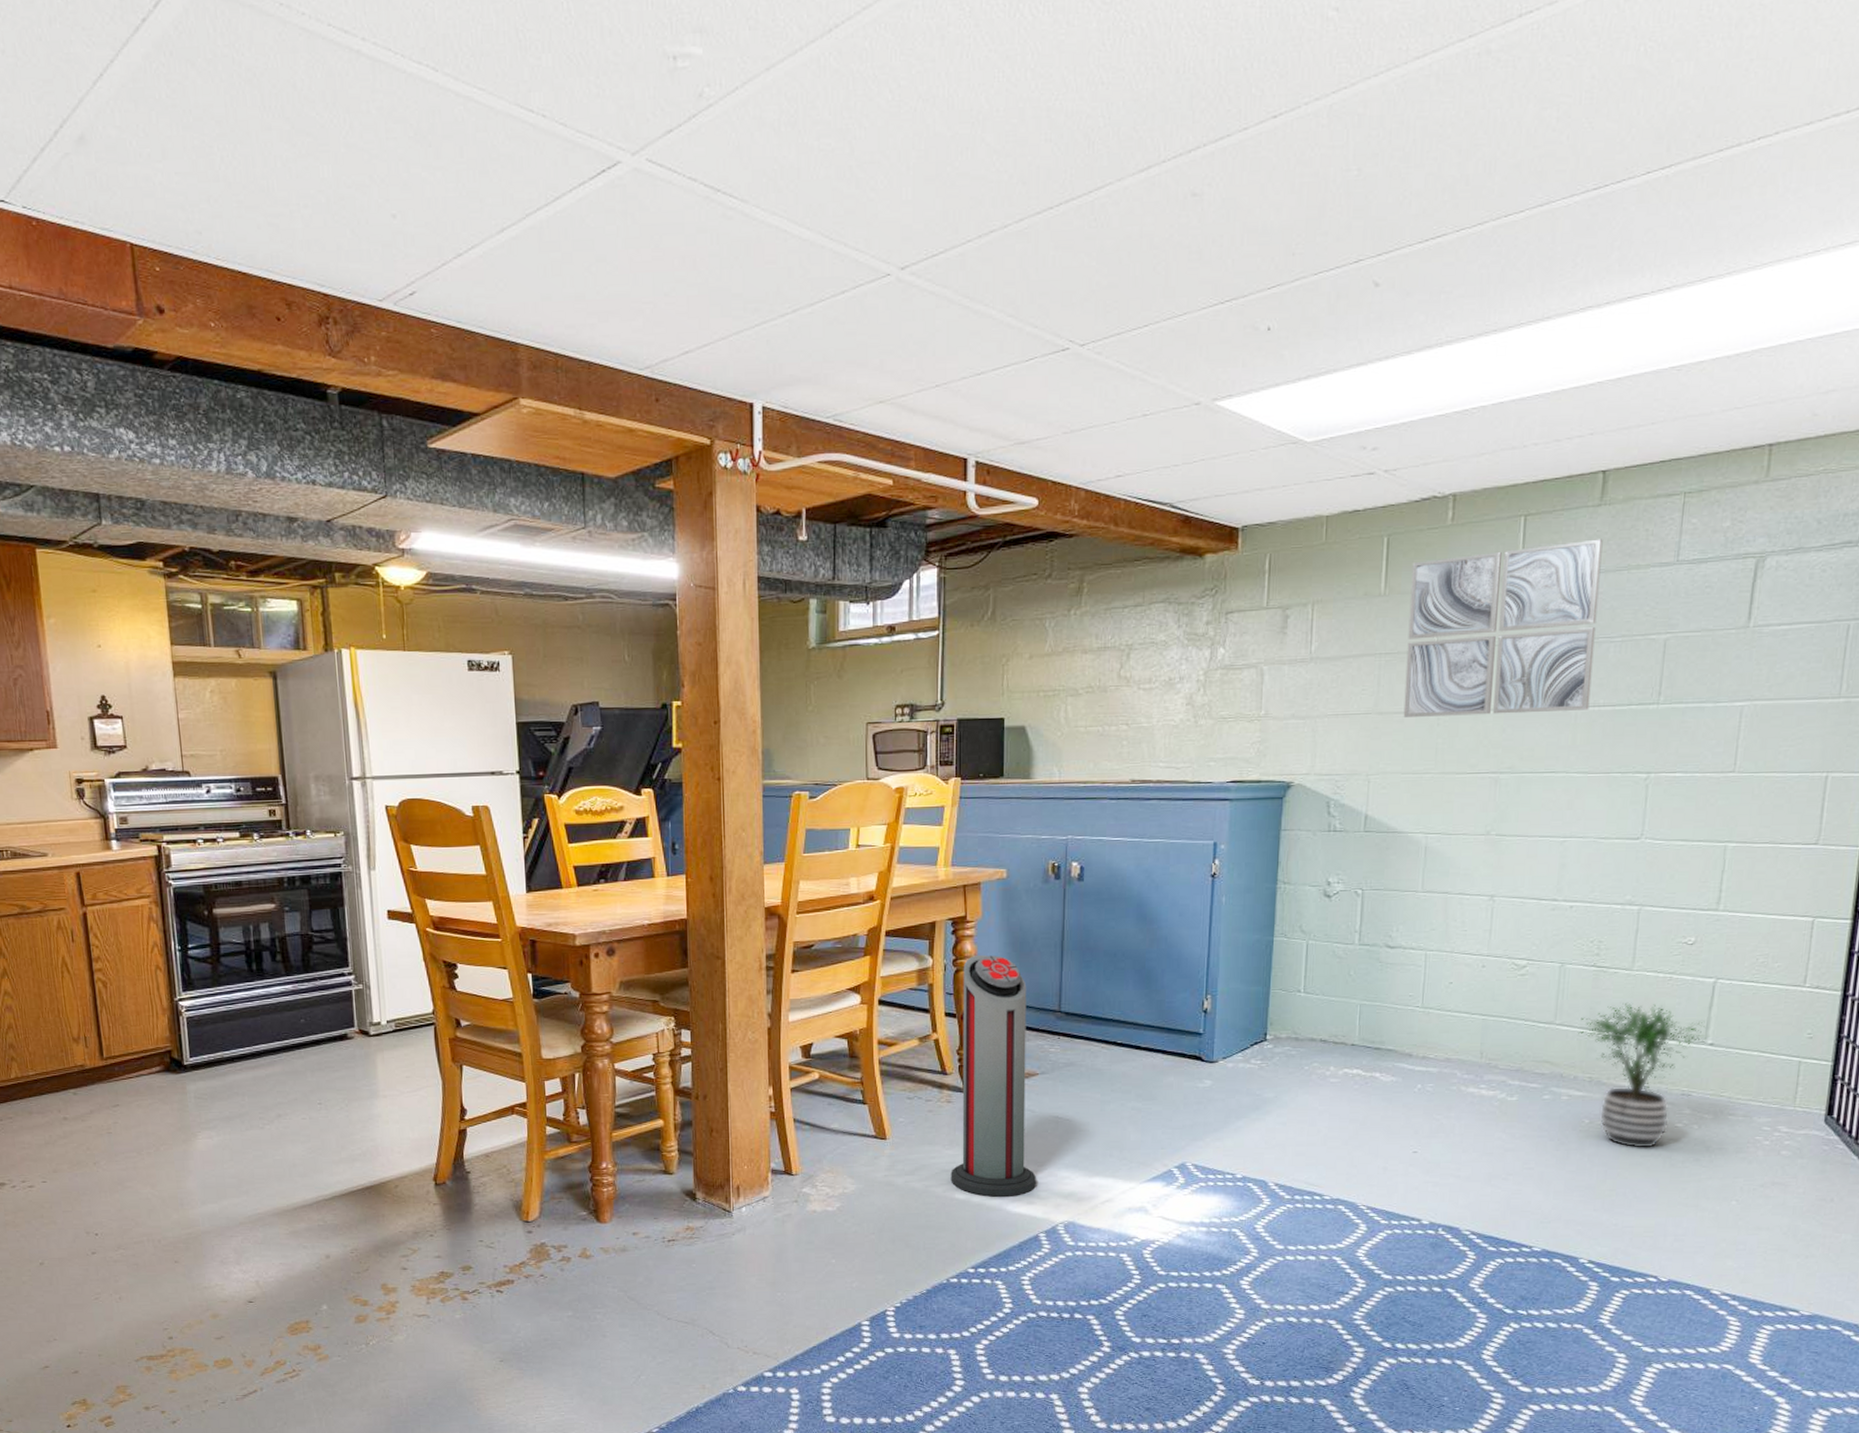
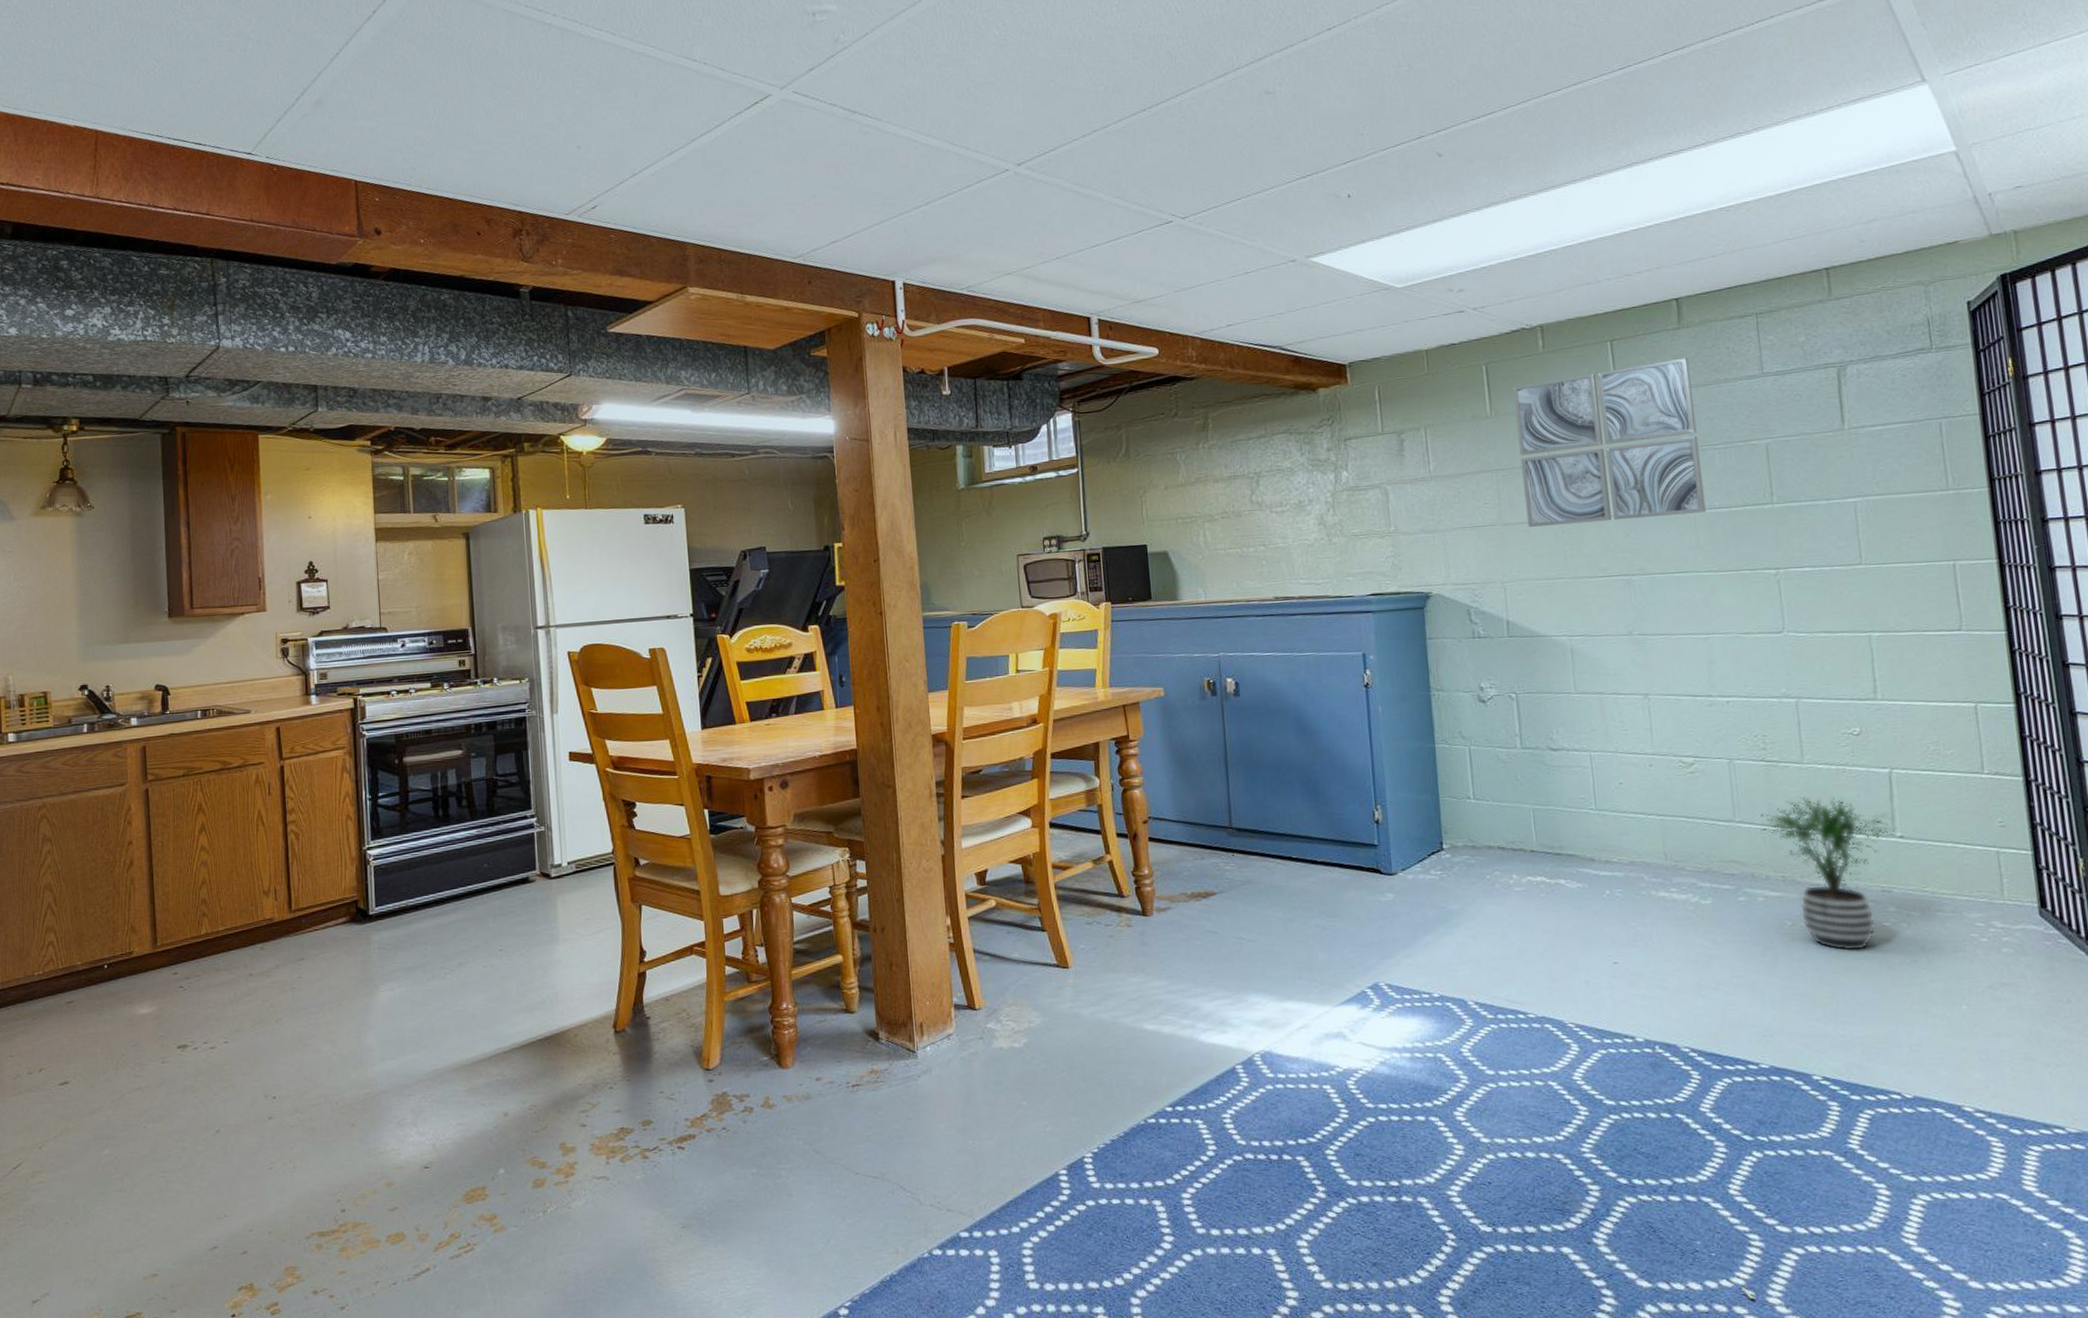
air purifier: present [951,954,1036,1197] -> none [1130,773,1227,1027]

